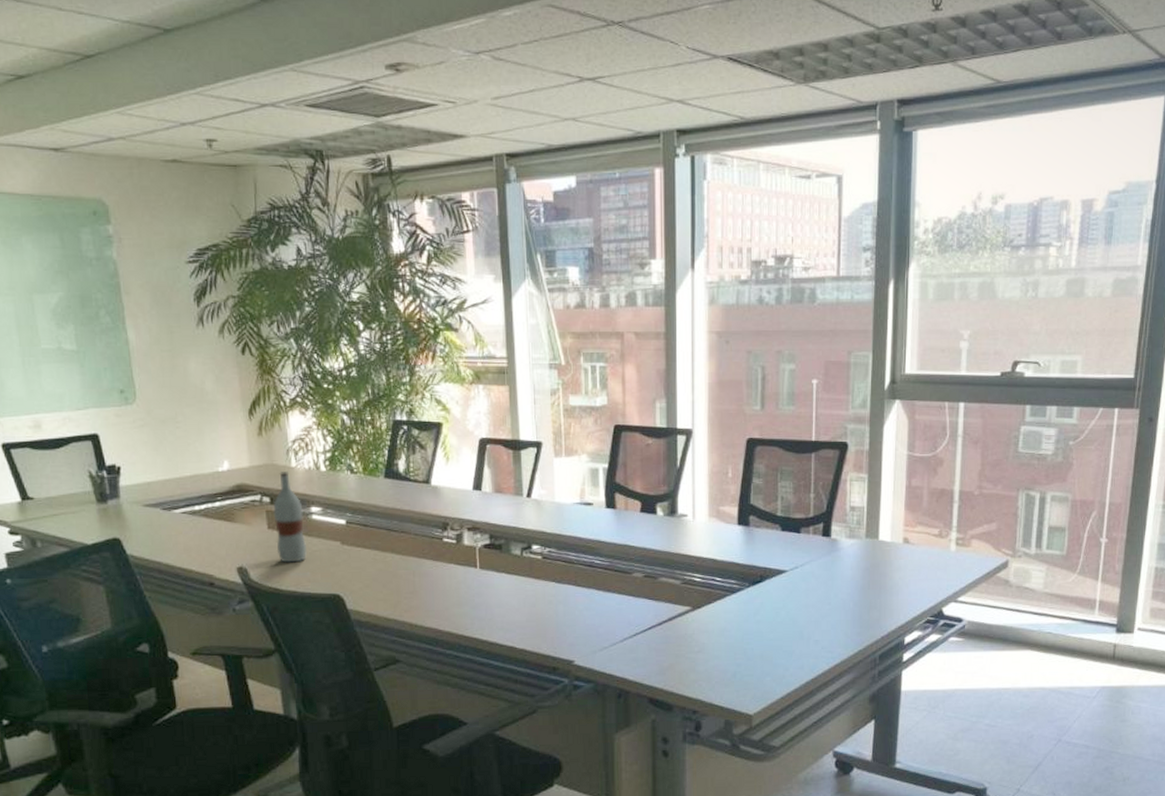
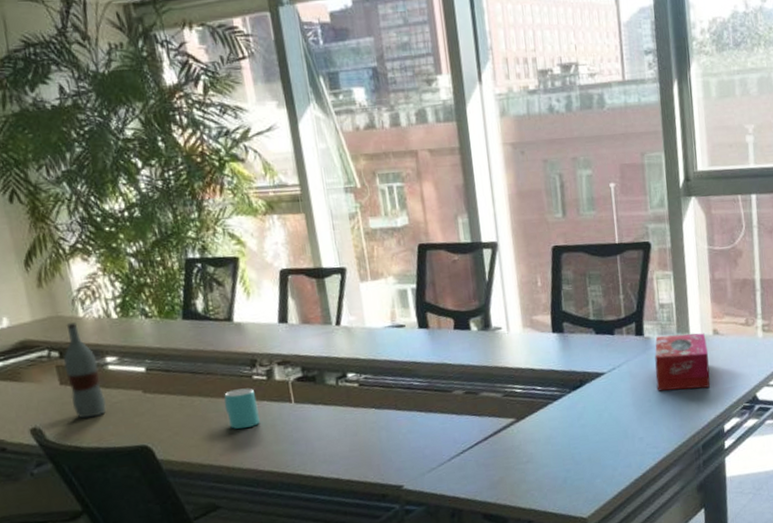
mug: none [414,549,445,589] -> present [224,388,260,430]
tissue box: none [838,539,895,597] -> present [654,333,710,391]

